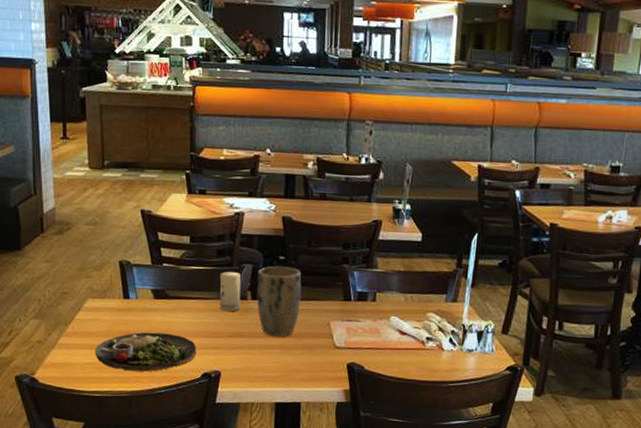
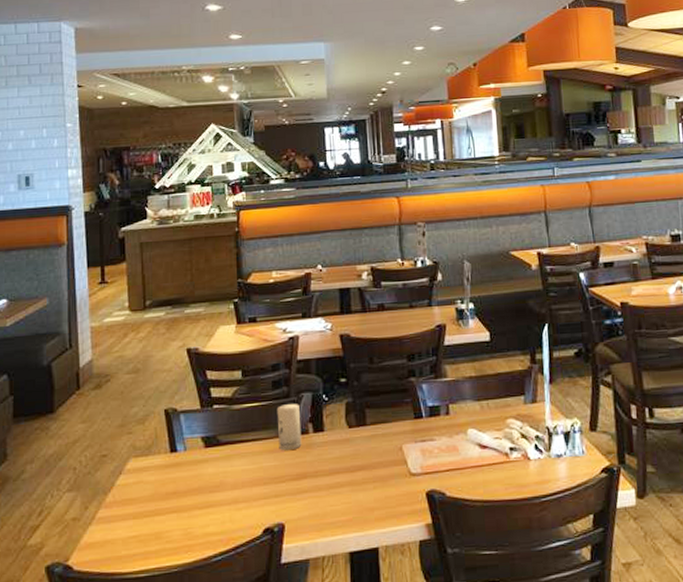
dinner plate: present [95,332,197,372] -> none [139,486,256,539]
plant pot: present [256,266,302,337] -> none [317,389,368,472]

